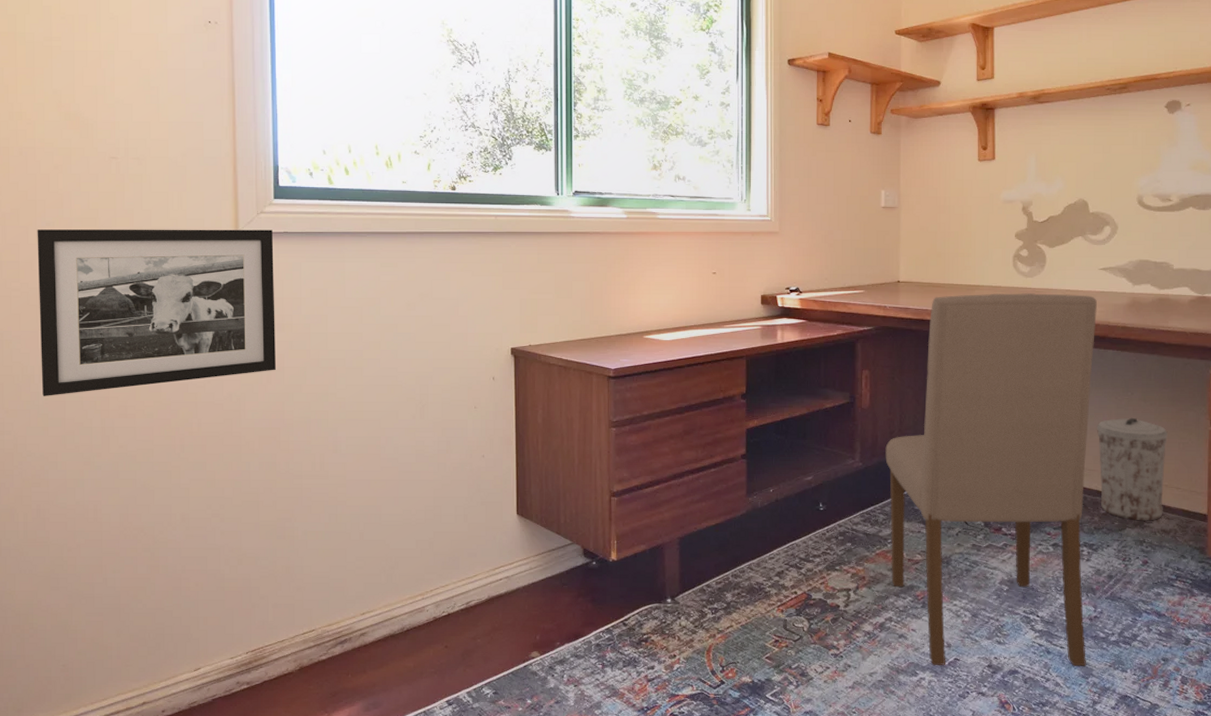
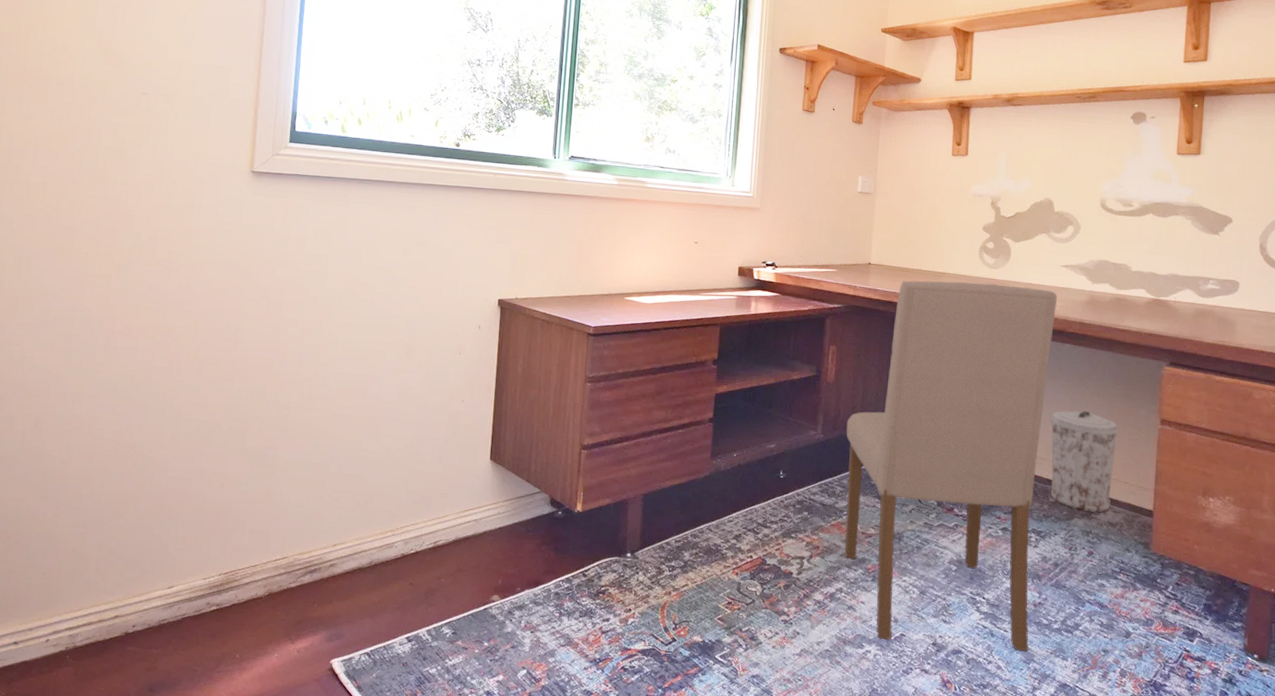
picture frame: present [37,229,277,396] -> none [53,155,285,313]

